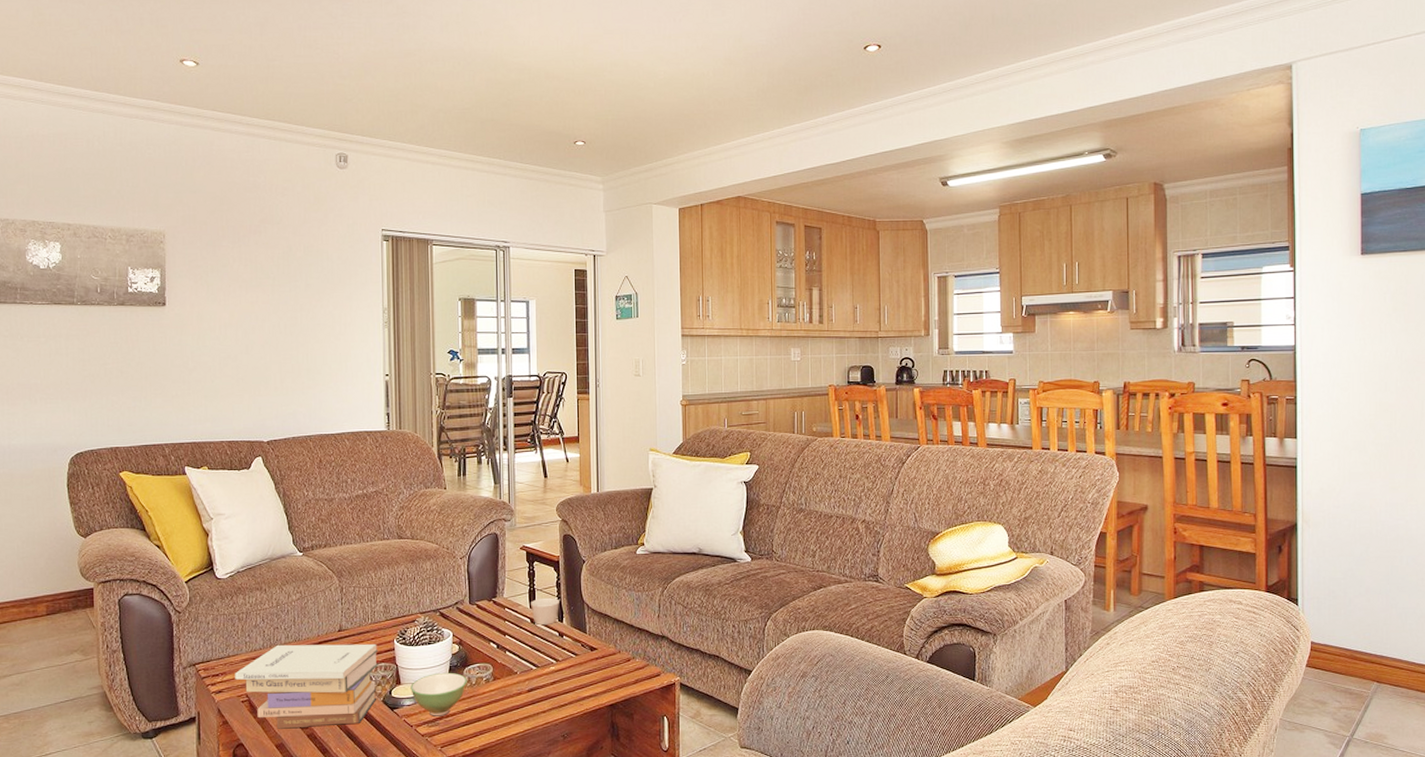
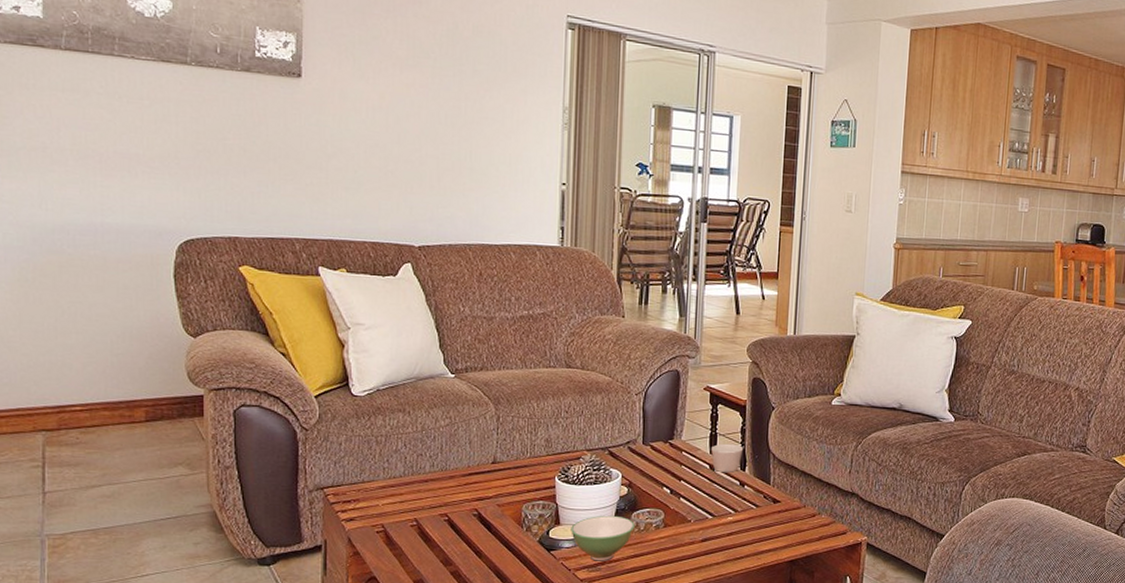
books: present [235,643,379,729] -> none [370,473,537,565]

